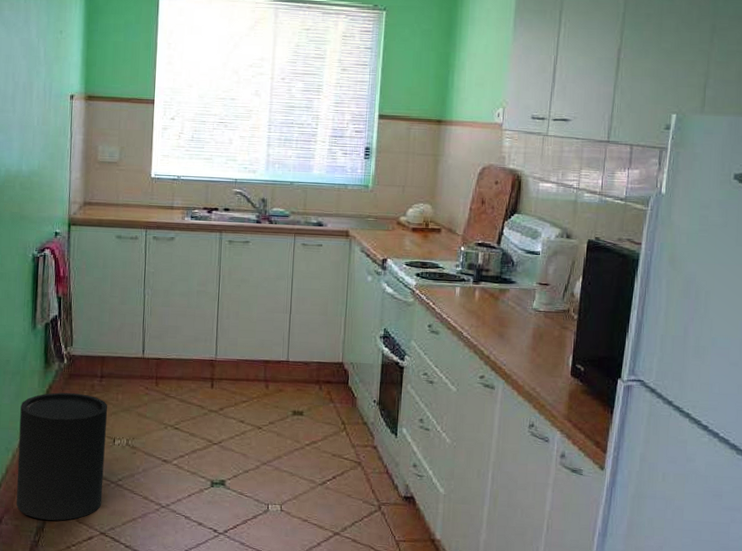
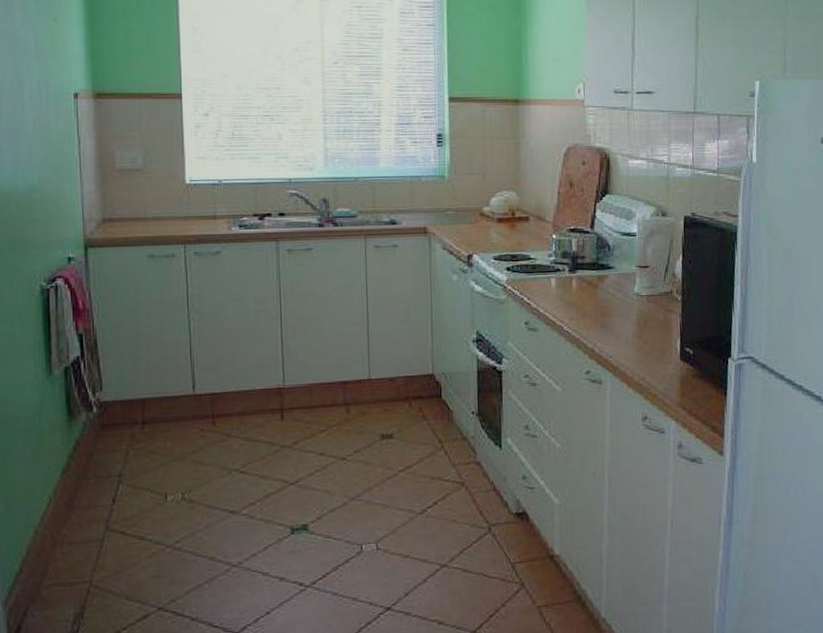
trash can: present [16,392,108,521] -> none [40,446,157,604]

